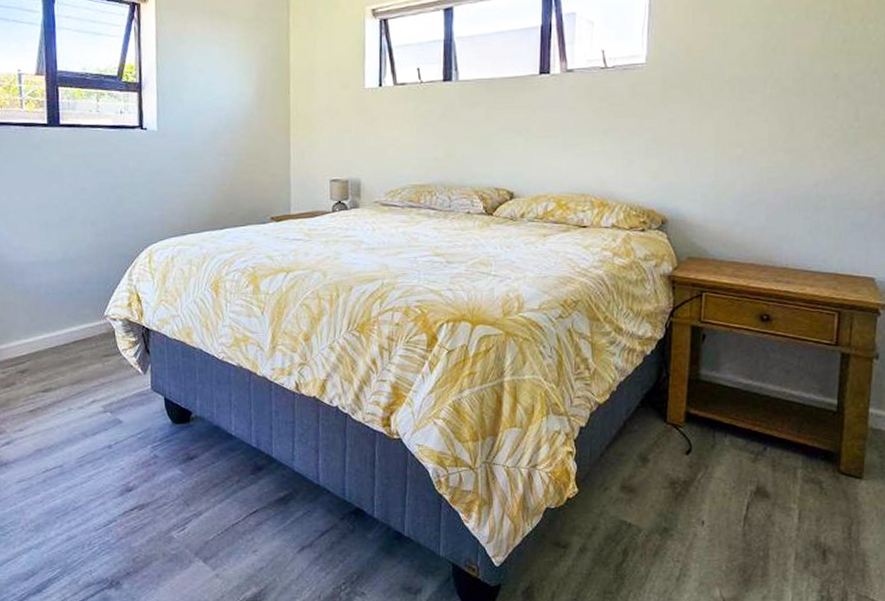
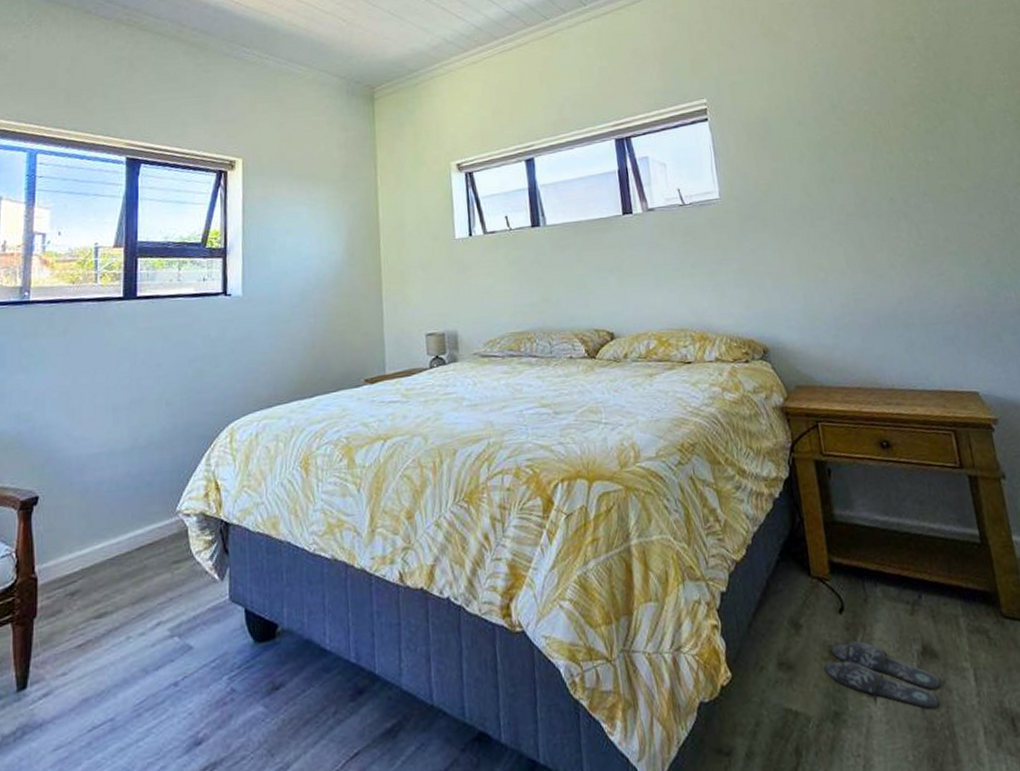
slippers: none [663,476,766,535] -> present [824,640,941,709]

